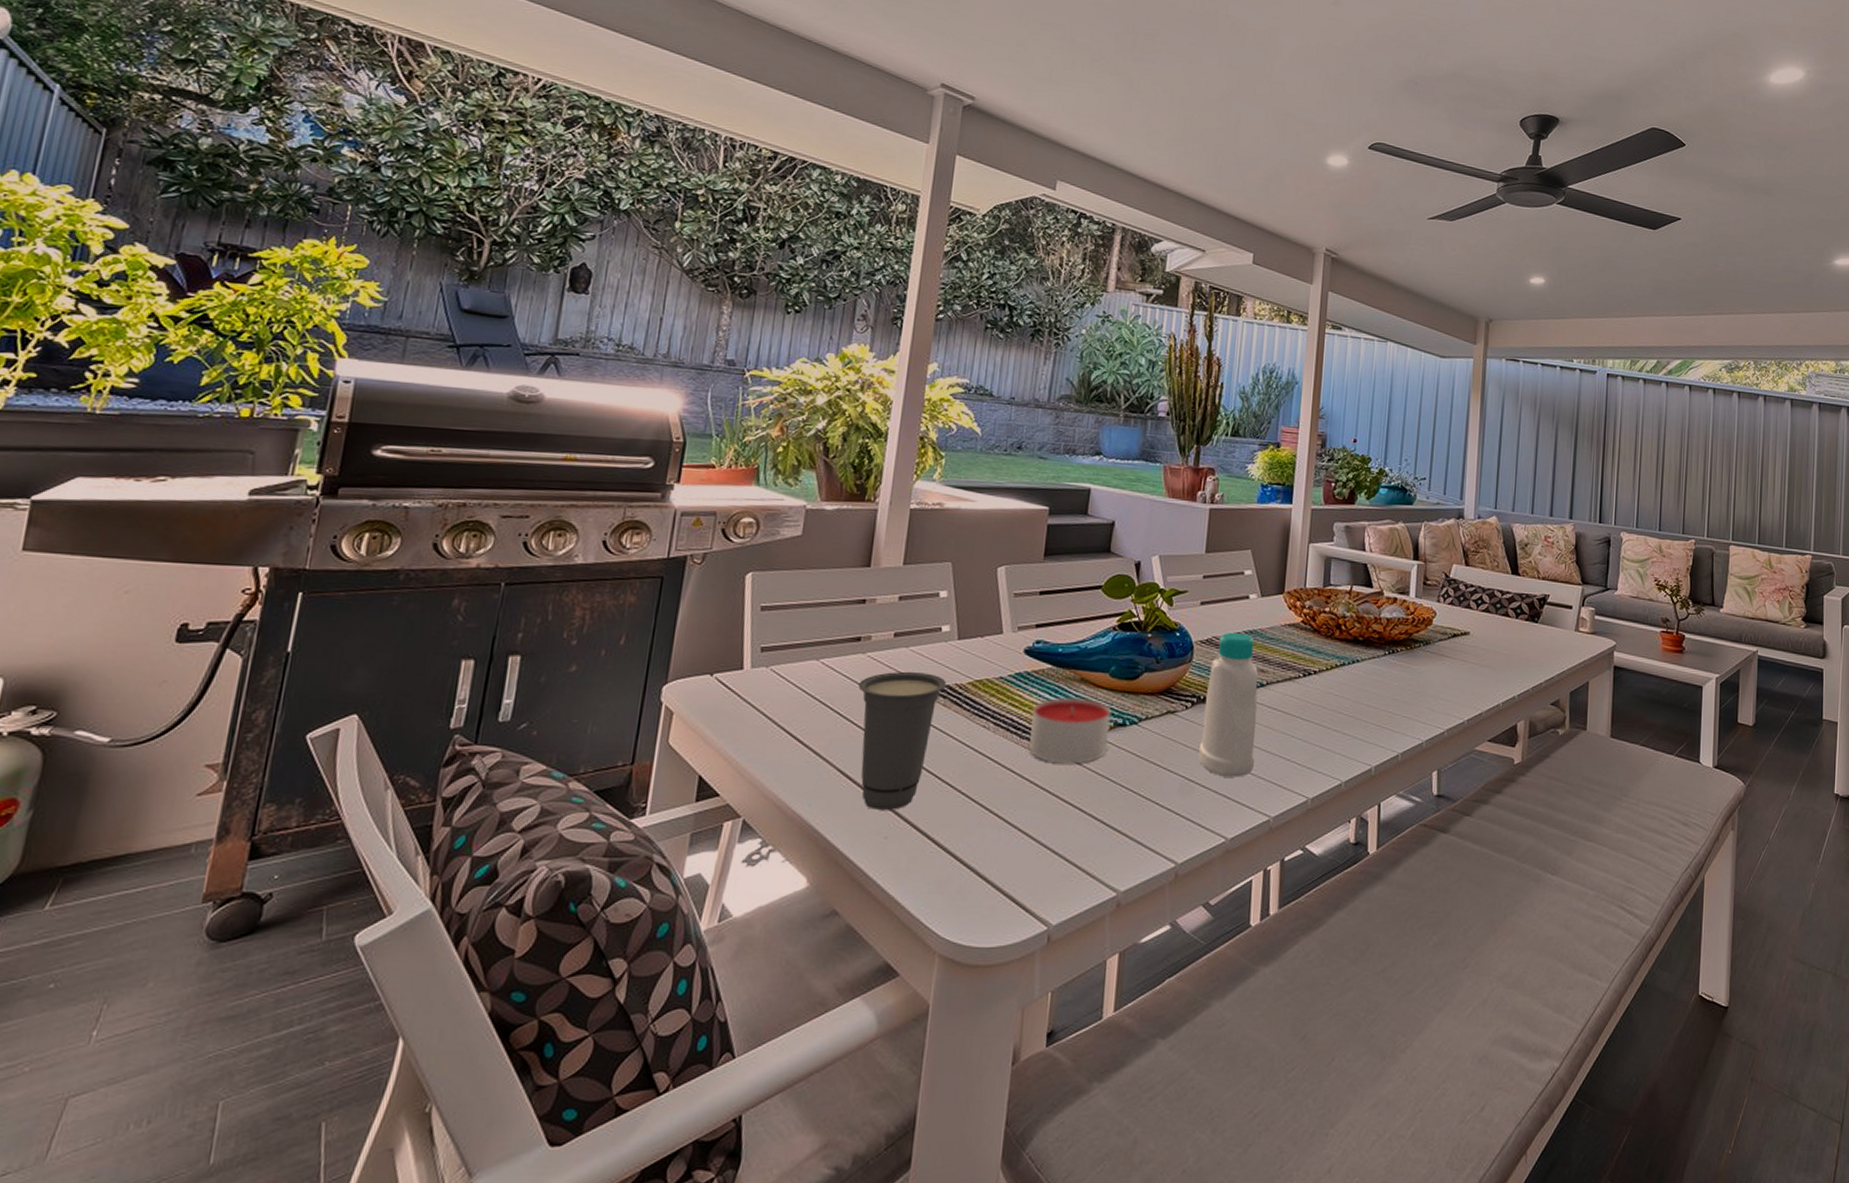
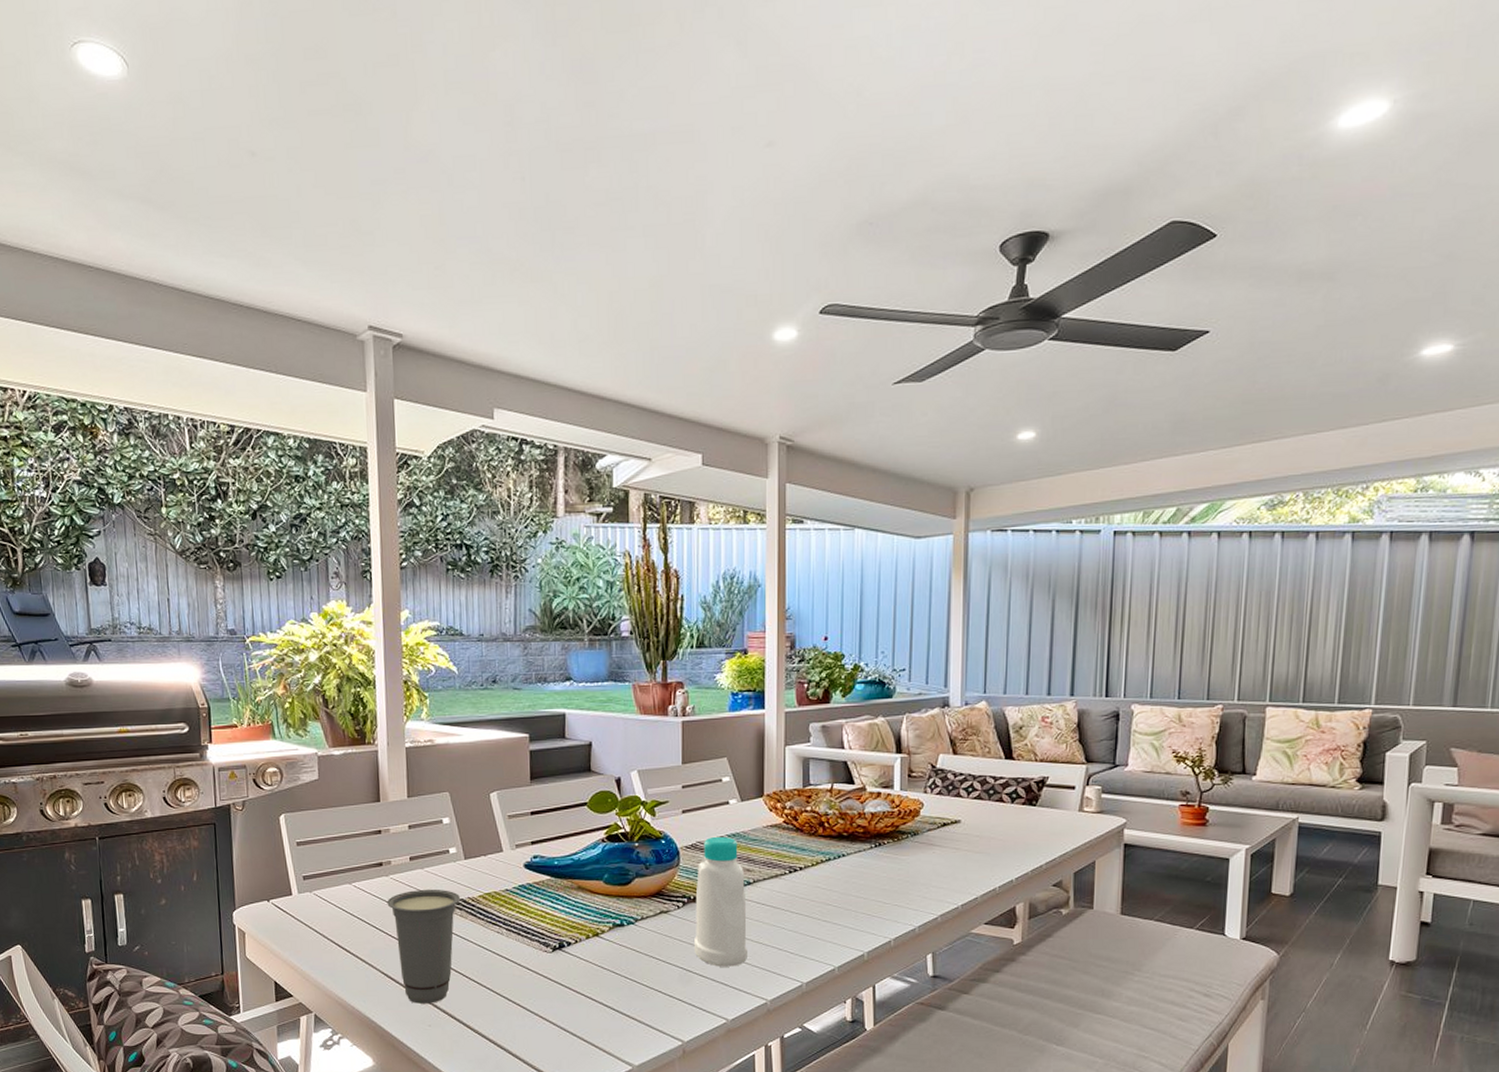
candle: present [1029,697,1112,764] -> none [537,903,610,961]

